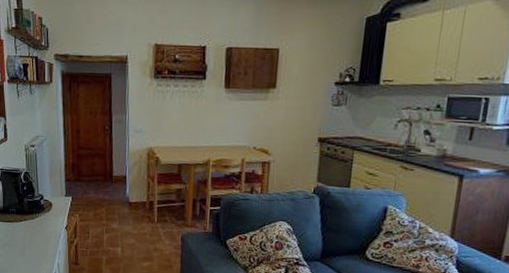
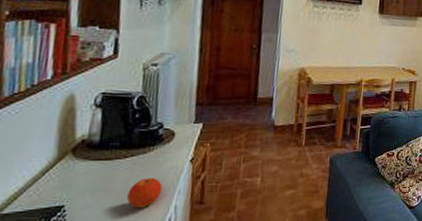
fruit: none [25,238,48,263] -> present [127,177,163,209]

